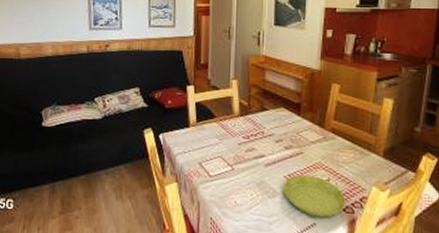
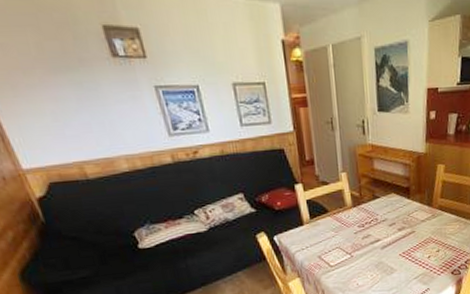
saucer: present [283,175,346,218] -> none [399,249,454,284]

